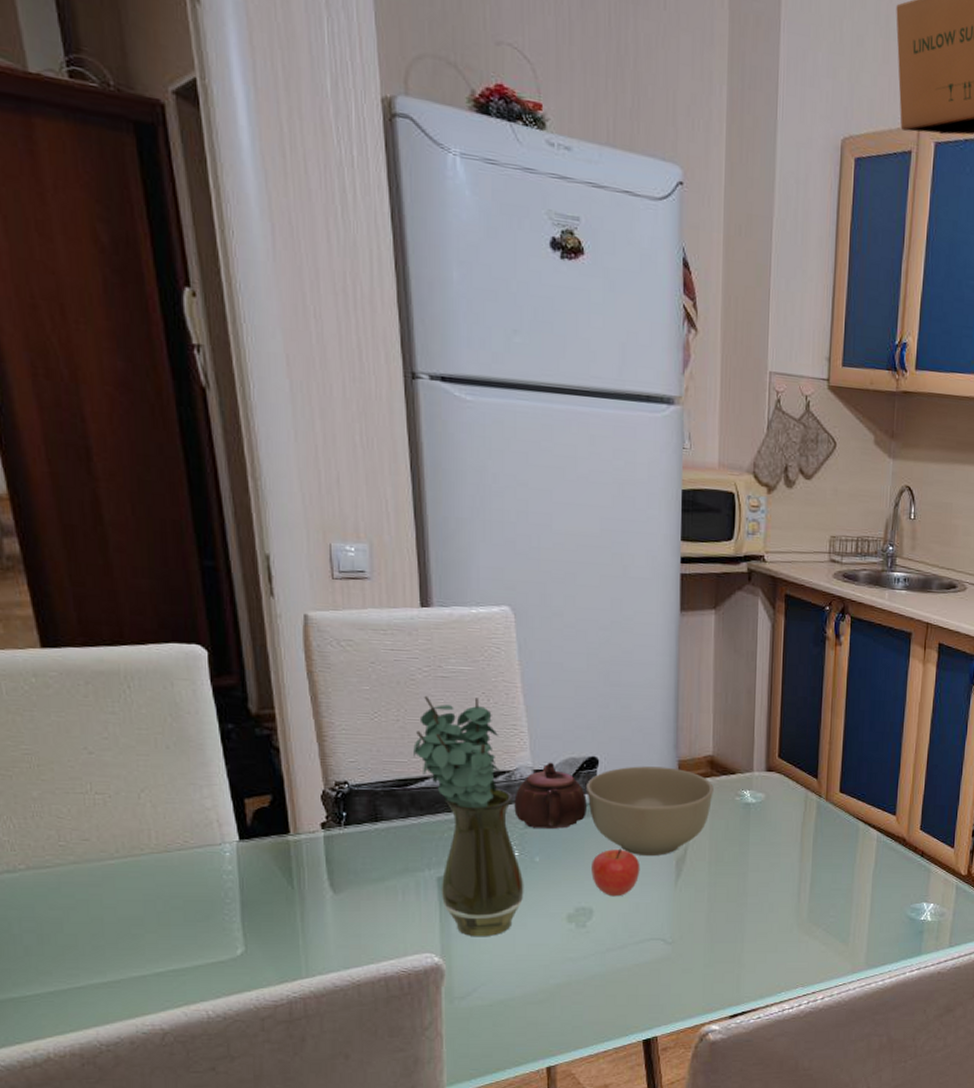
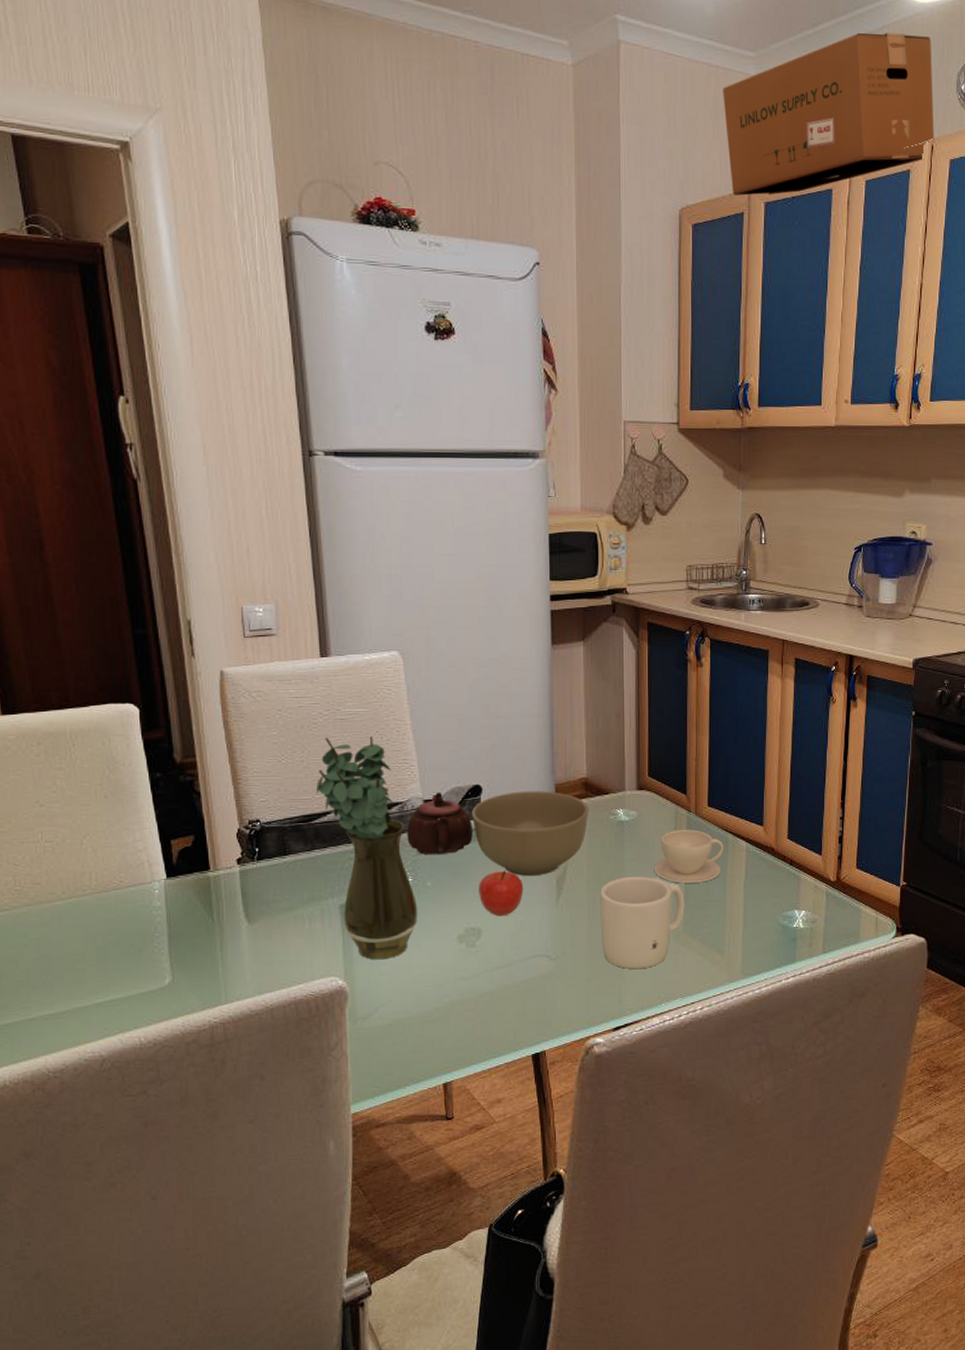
mug: none [721,861,811,957] -> present [600,876,685,970]
teacup: none [779,814,854,871] -> present [654,829,724,883]

